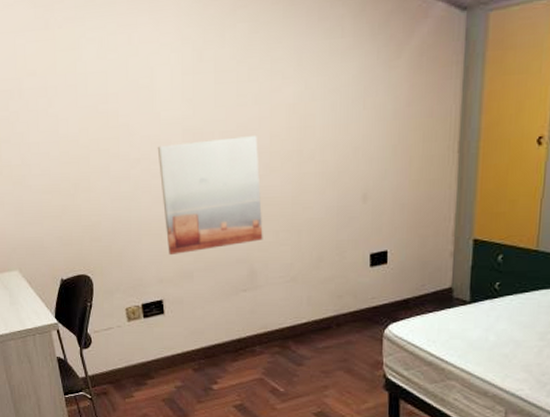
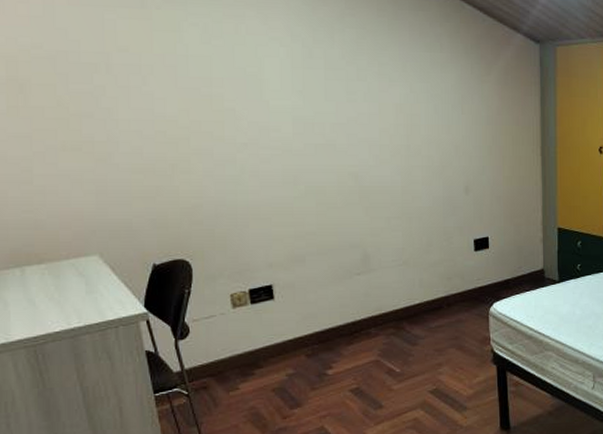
wall art: present [157,136,263,256] -> none [266,129,375,240]

